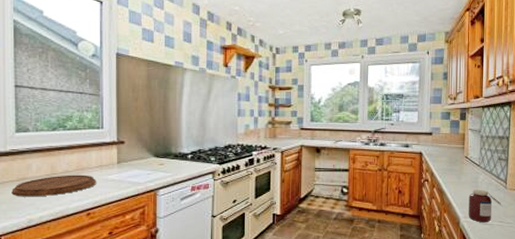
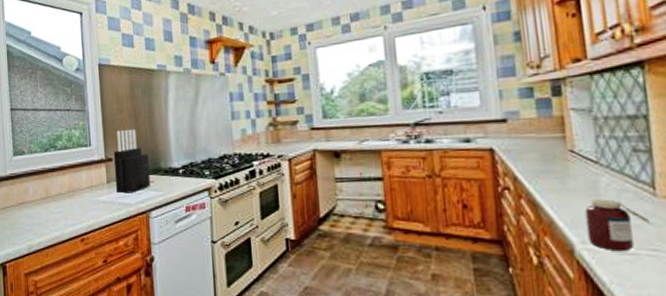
cutting board: present [11,174,96,197] -> none [13,197,88,222]
knife block: none [125,116,161,173] -> present [113,128,151,194]

